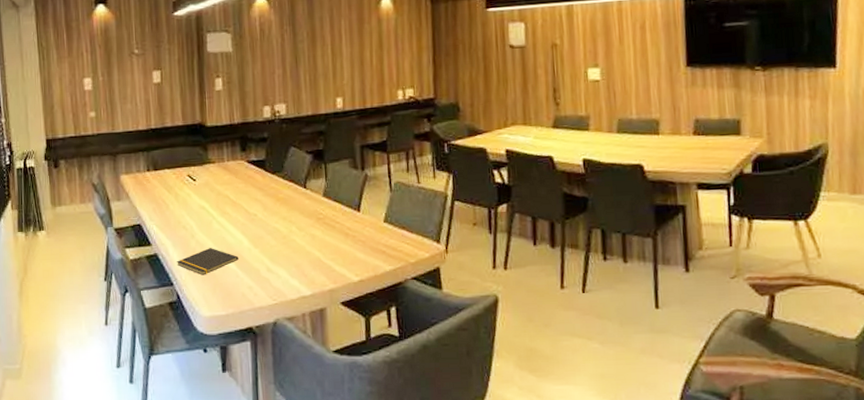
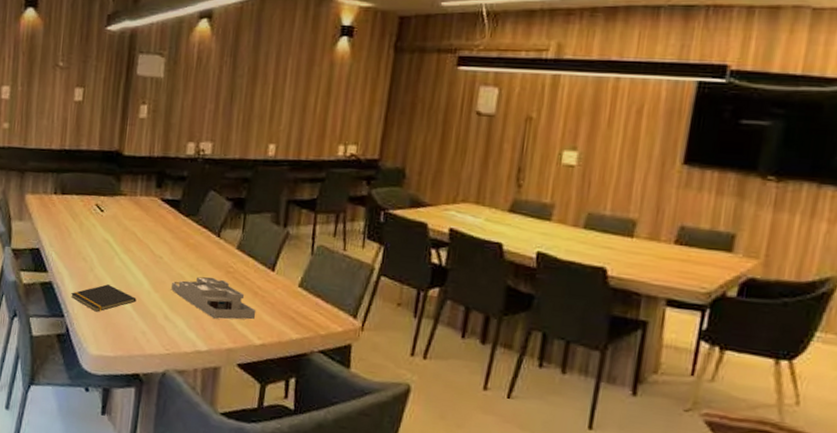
desk organizer: none [269,225,350,264] -> present [171,276,257,320]

